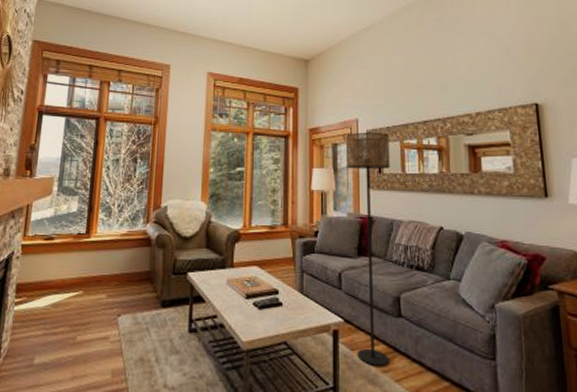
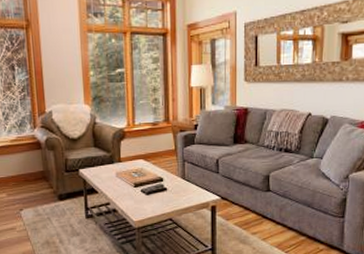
floor lamp: present [345,132,390,366] -> none [223,25,267,230]

